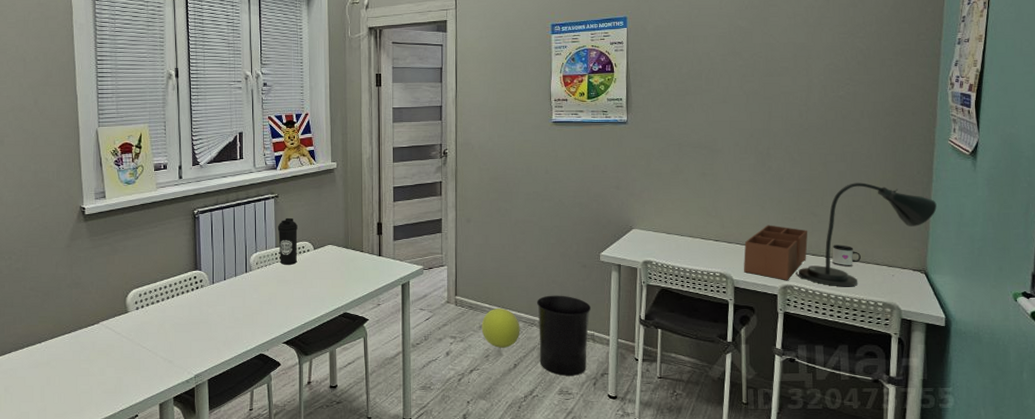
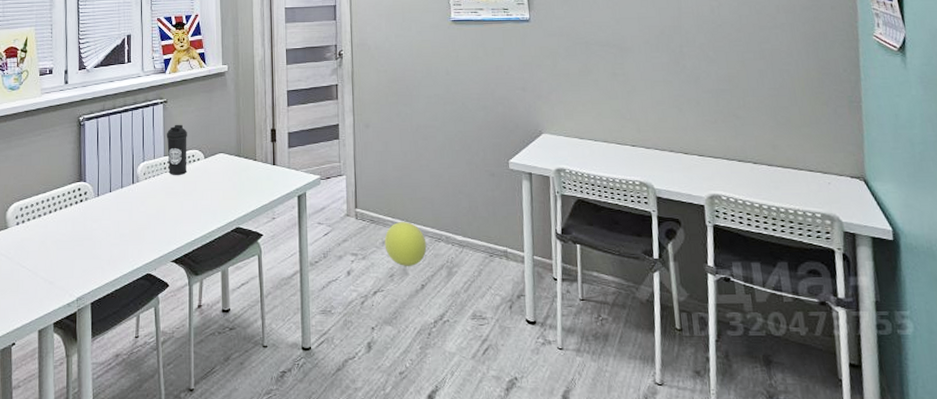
waste bin: present [536,295,592,376] -> none [442,207,503,298]
desk organizer: present [744,225,808,281] -> none [663,128,733,190]
desk lamp: present [795,182,937,287] -> none [722,82,869,197]
mug: present [832,245,861,266] -> none [759,149,792,174]

